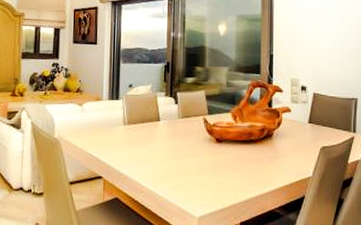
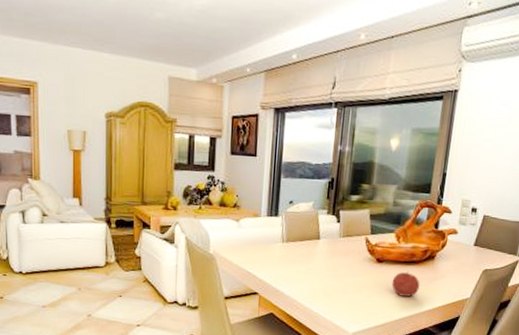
fruit: none [233,151,261,177] -> present [391,271,420,297]

